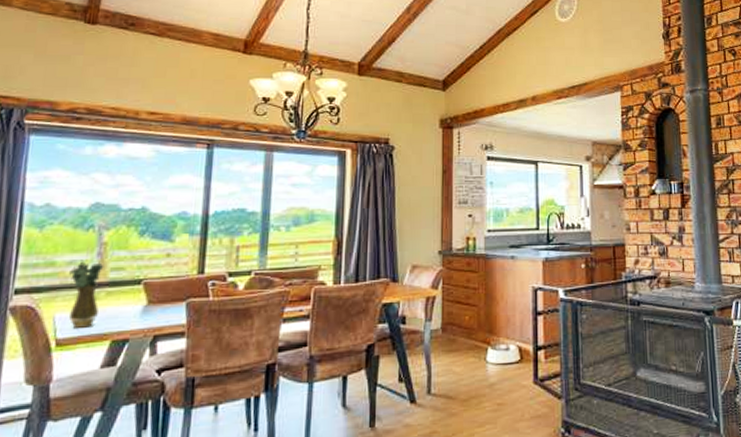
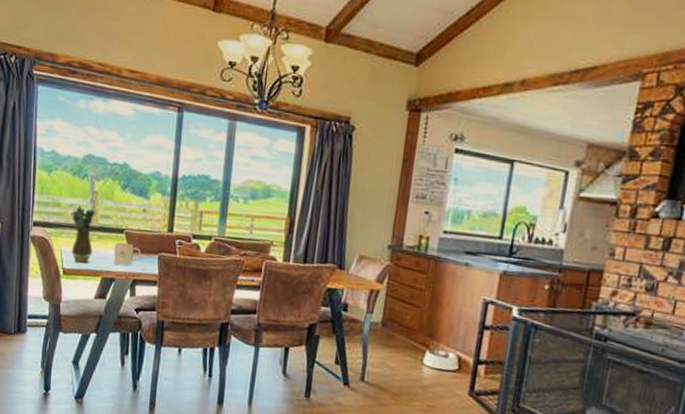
mug: none [127,295,165,323] -> present [113,242,141,266]

